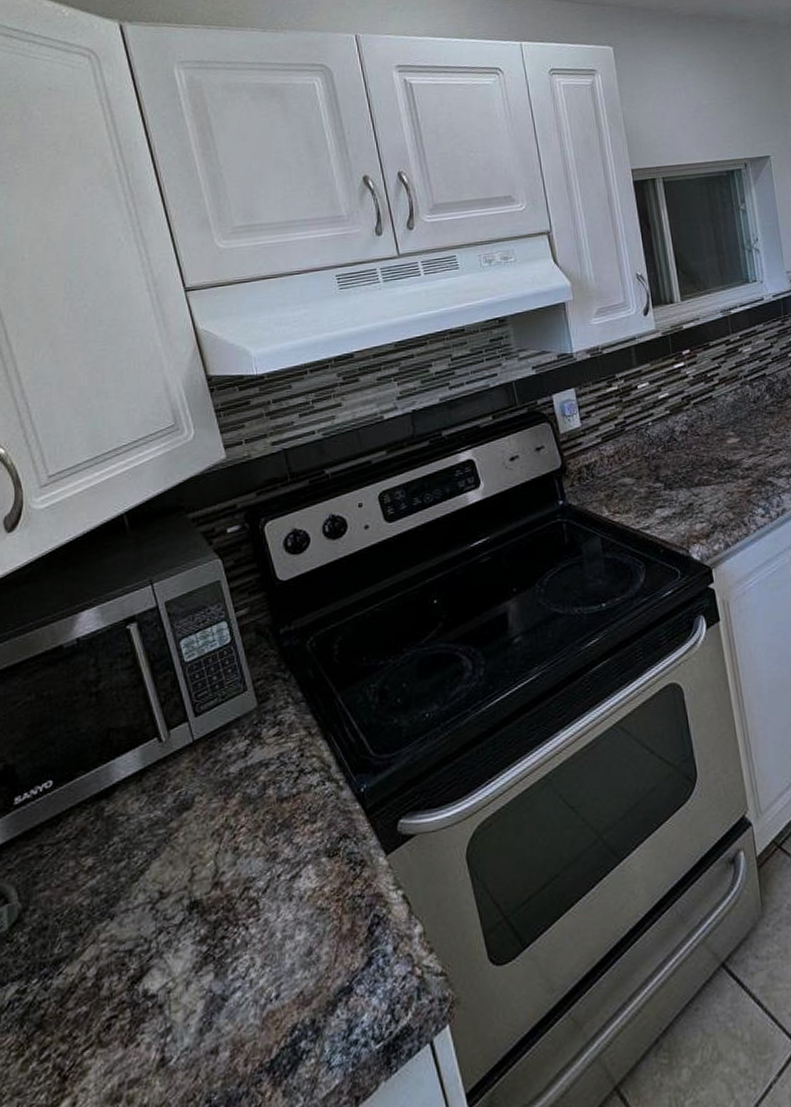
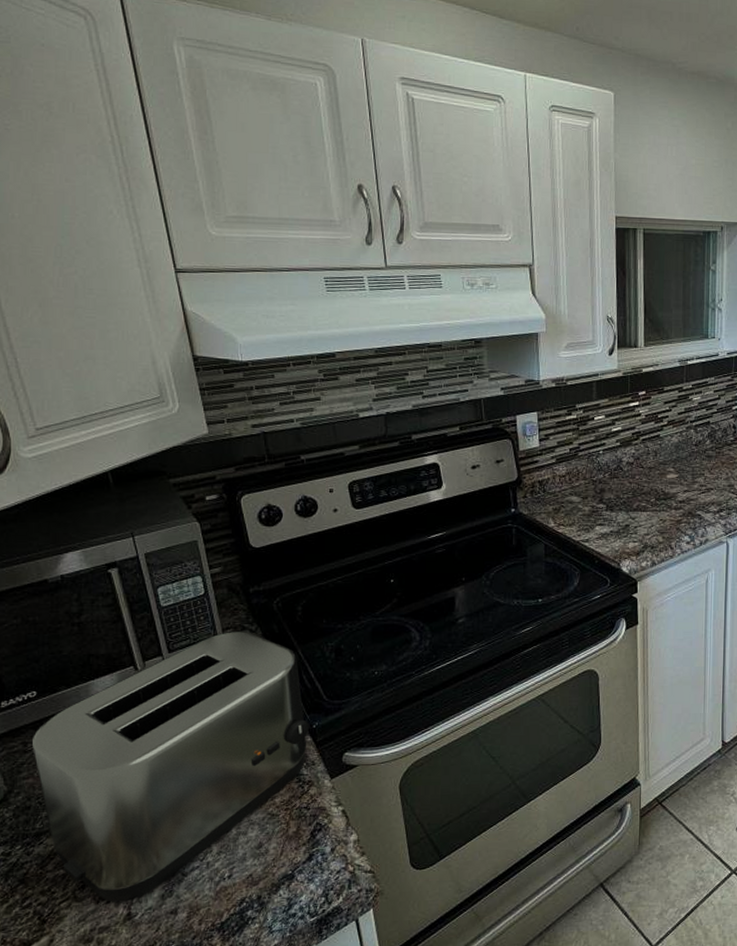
toaster: none [48,681,358,1044] -> present [31,632,310,901]

